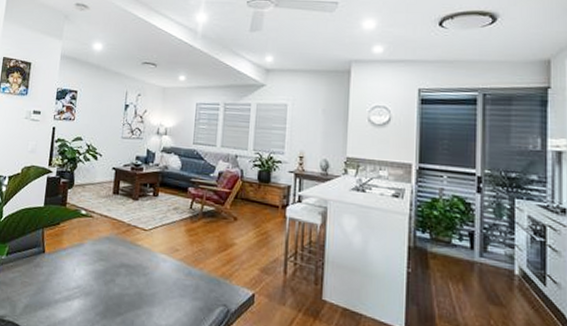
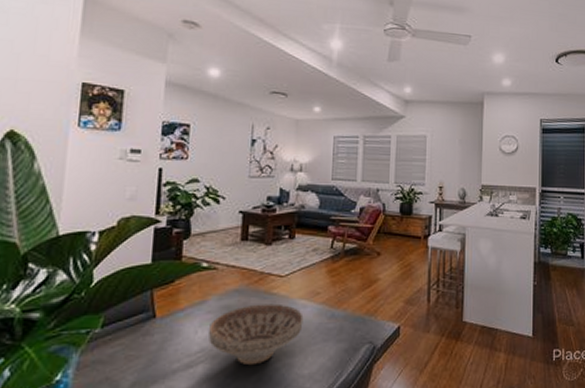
decorative bowl: none [84,252,163,308] -> present [209,303,304,366]

